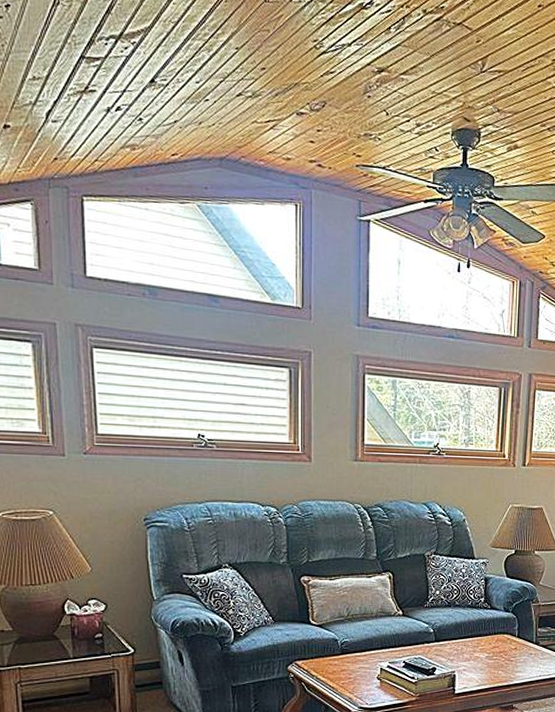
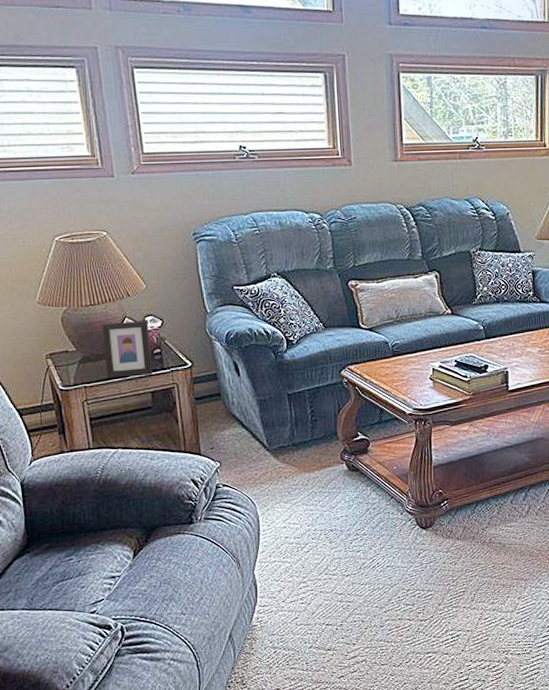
picture frame: none [42,603,93,661] -> present [102,320,153,378]

